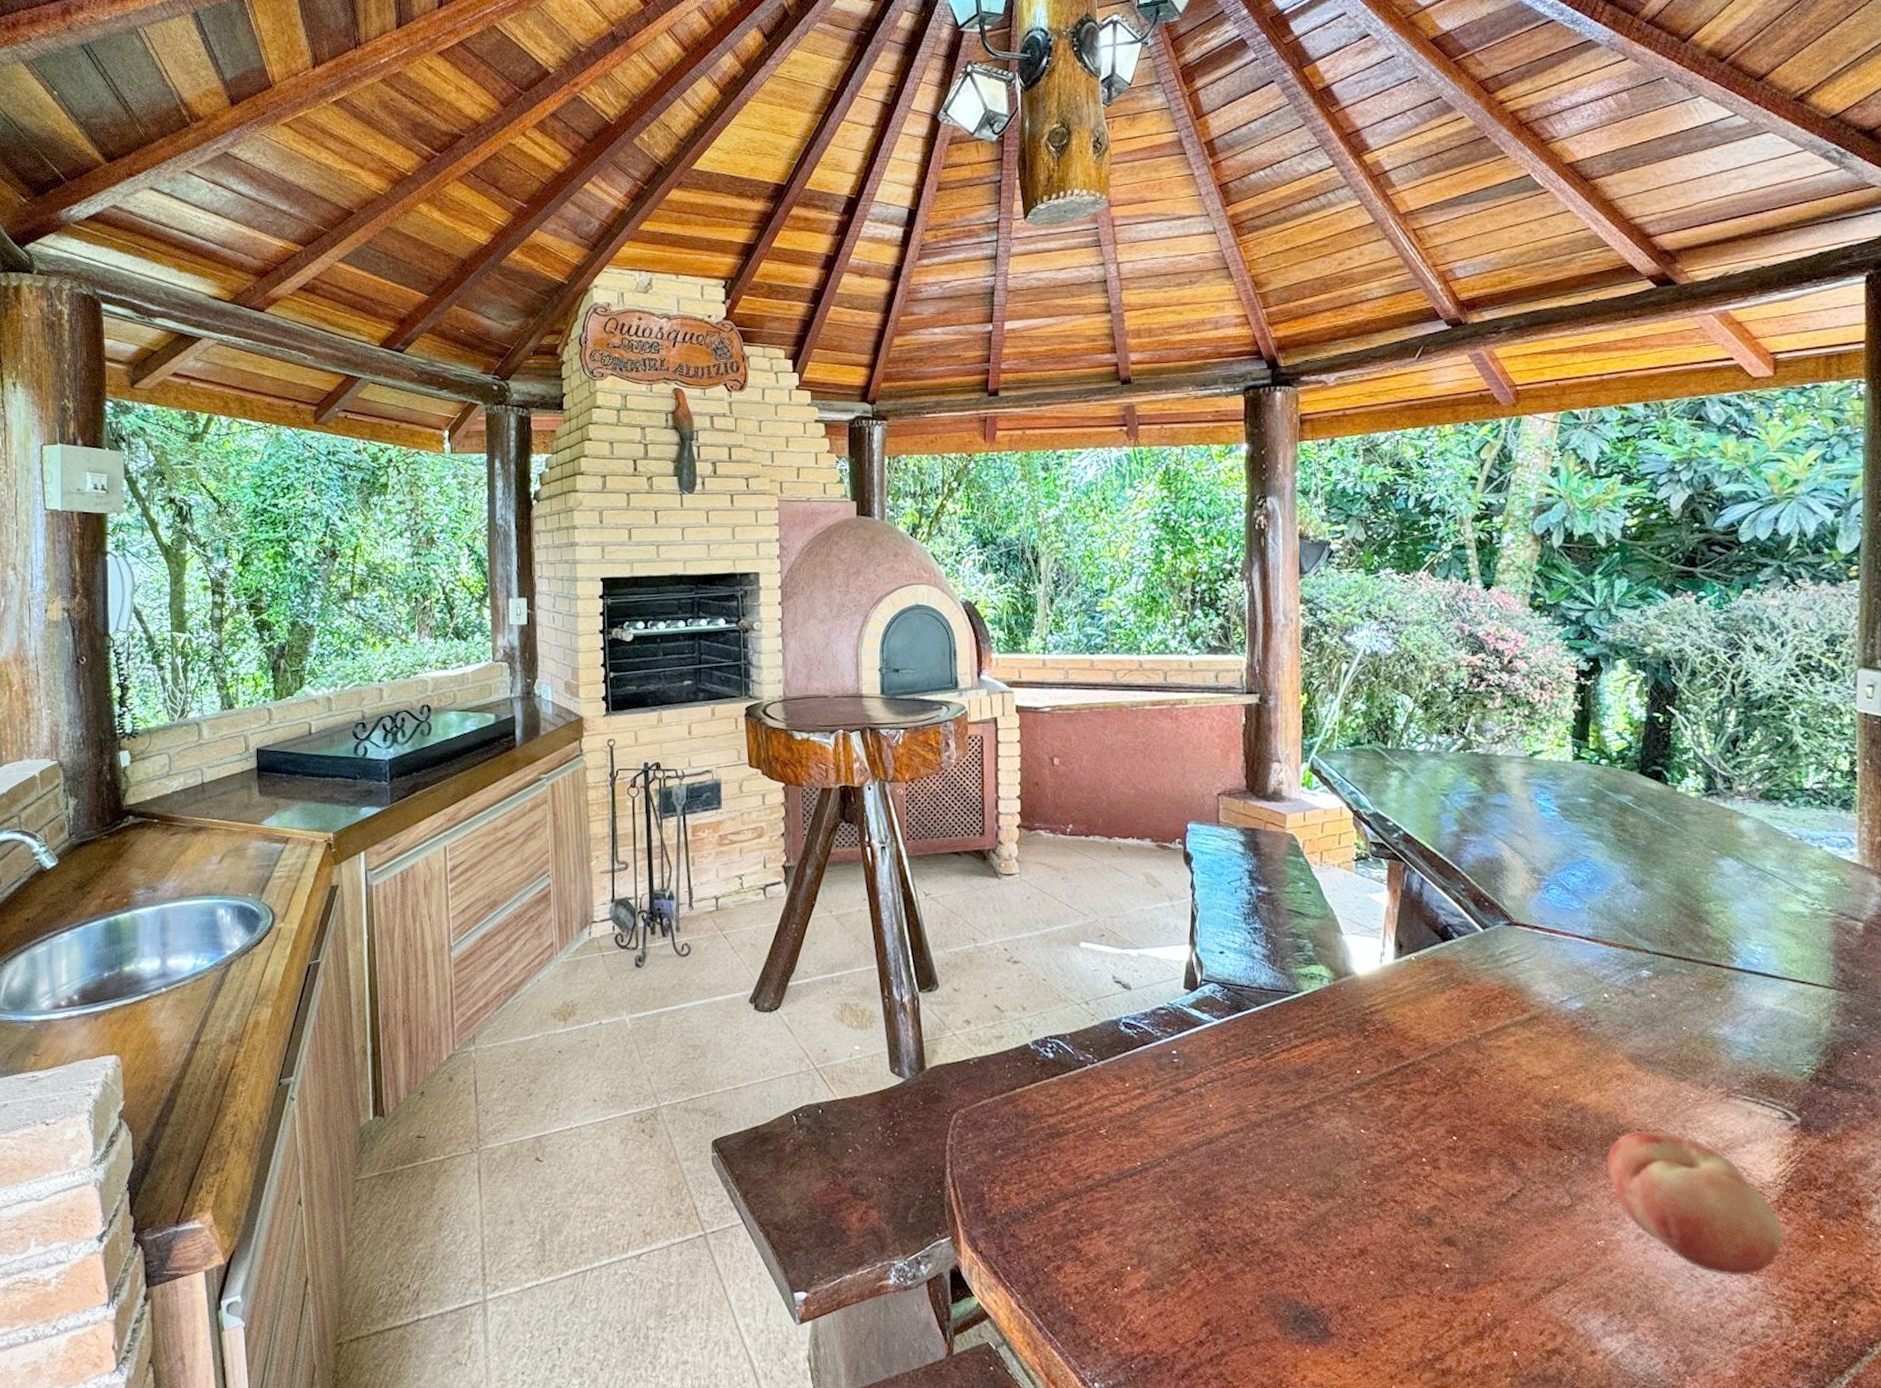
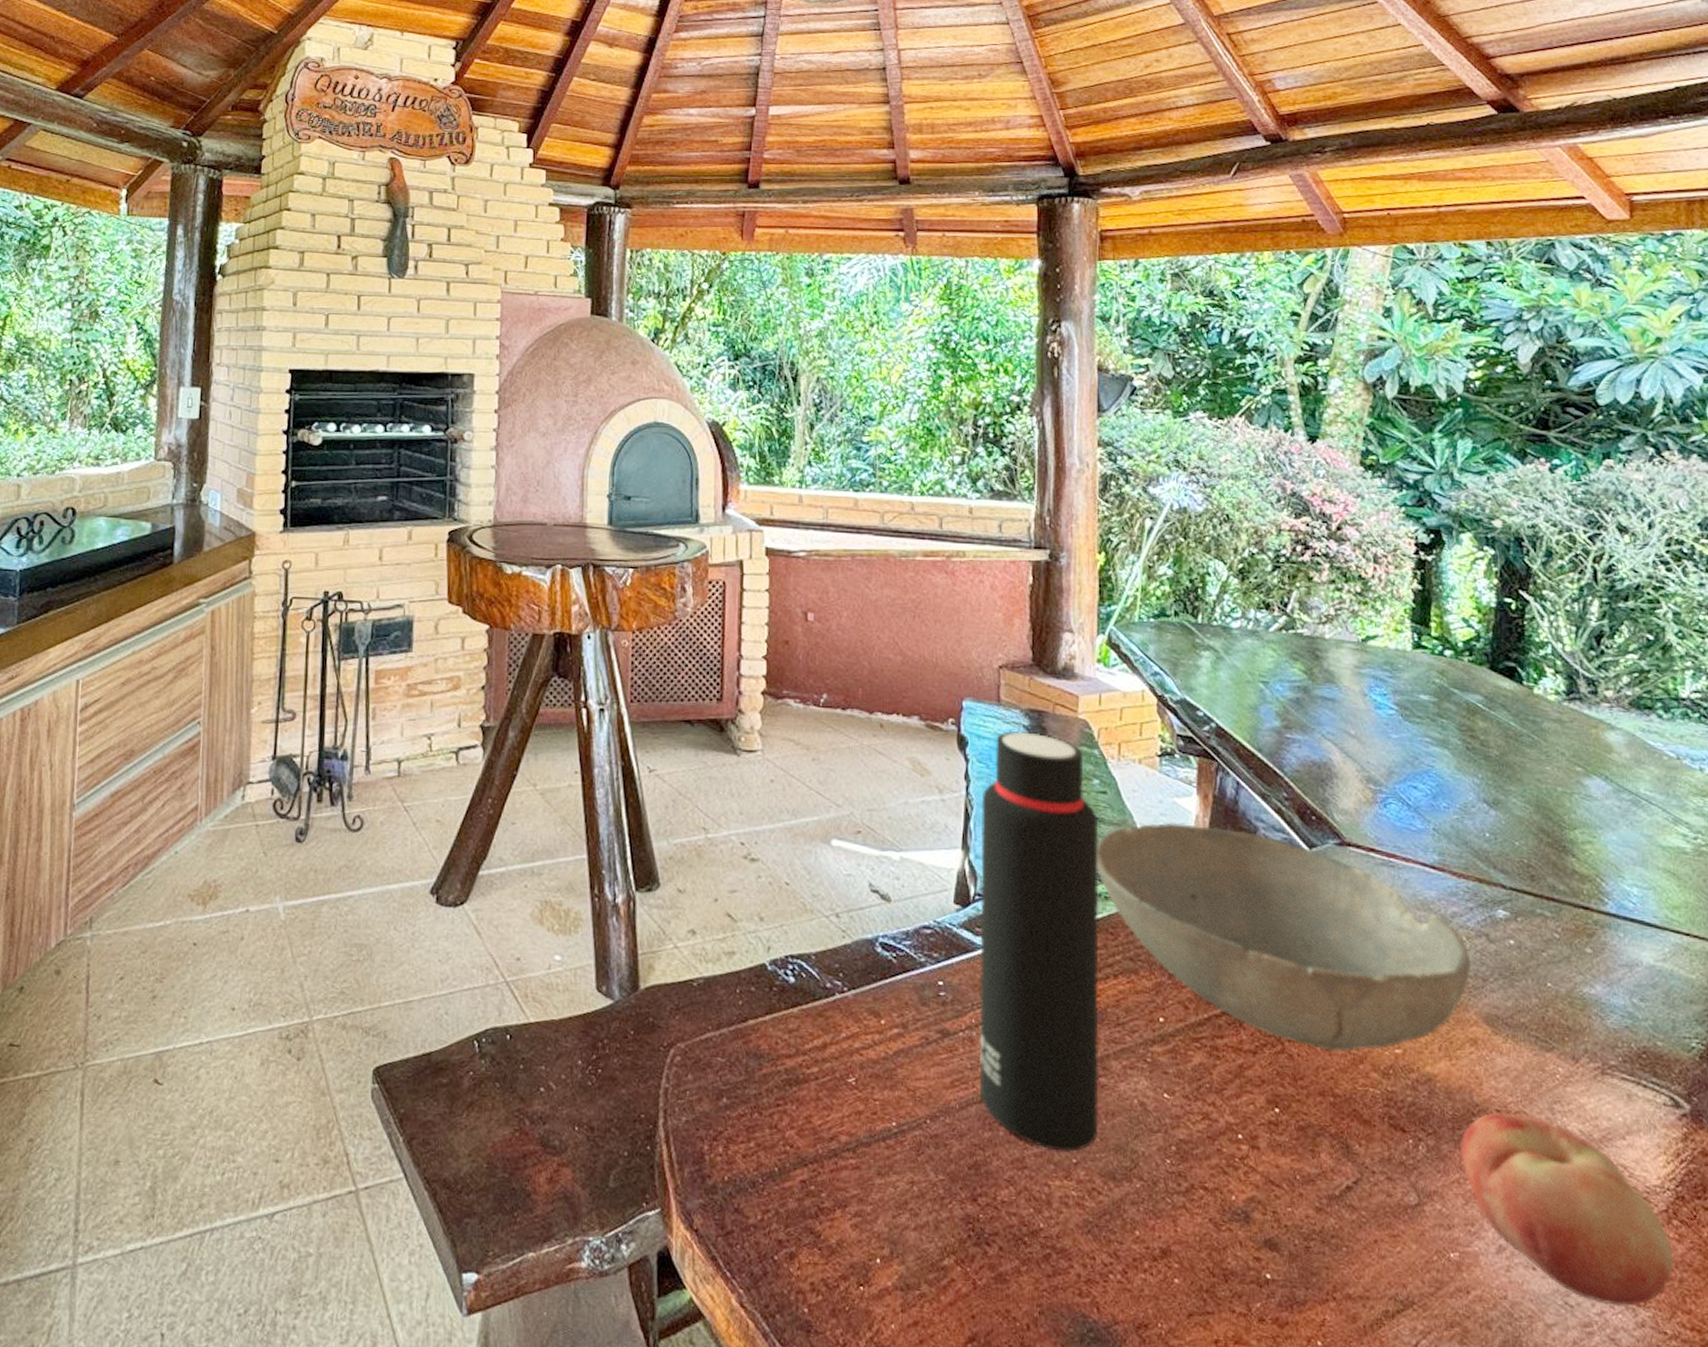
water bottle: none [1205,846,1308,1178] -> present [979,730,1100,1152]
bowl: none [1303,914,1619,1091] -> present [1097,822,1471,1052]

